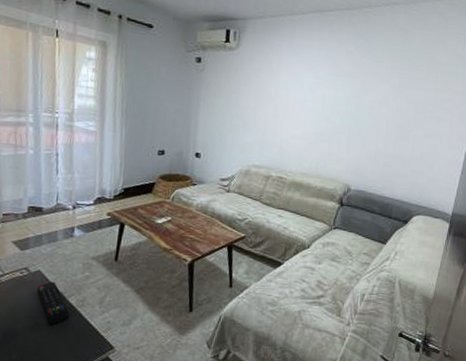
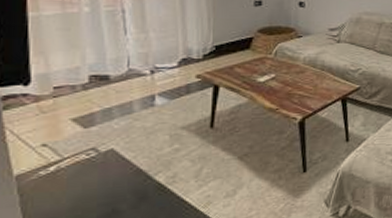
remote control: present [37,281,70,324] -> none [111,160,158,208]

